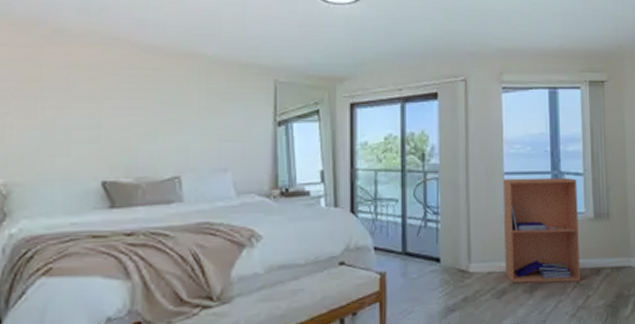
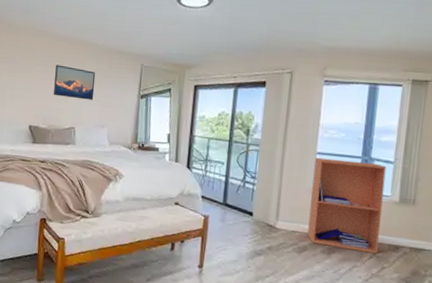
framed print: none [141,87,208,135] -> present [54,65,96,100]

